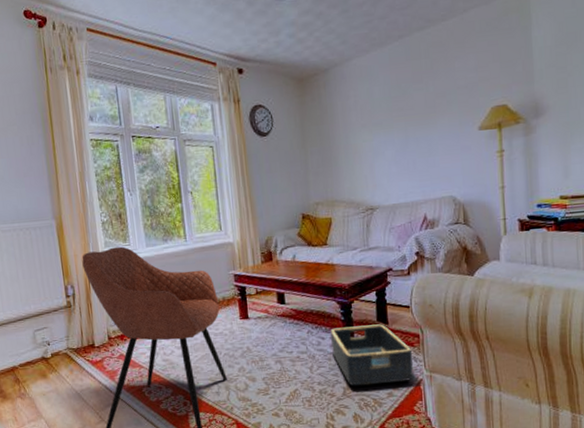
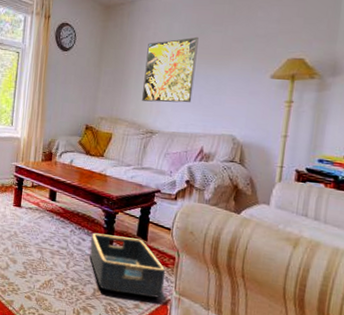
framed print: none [351,98,406,177] -> present [142,36,199,103]

